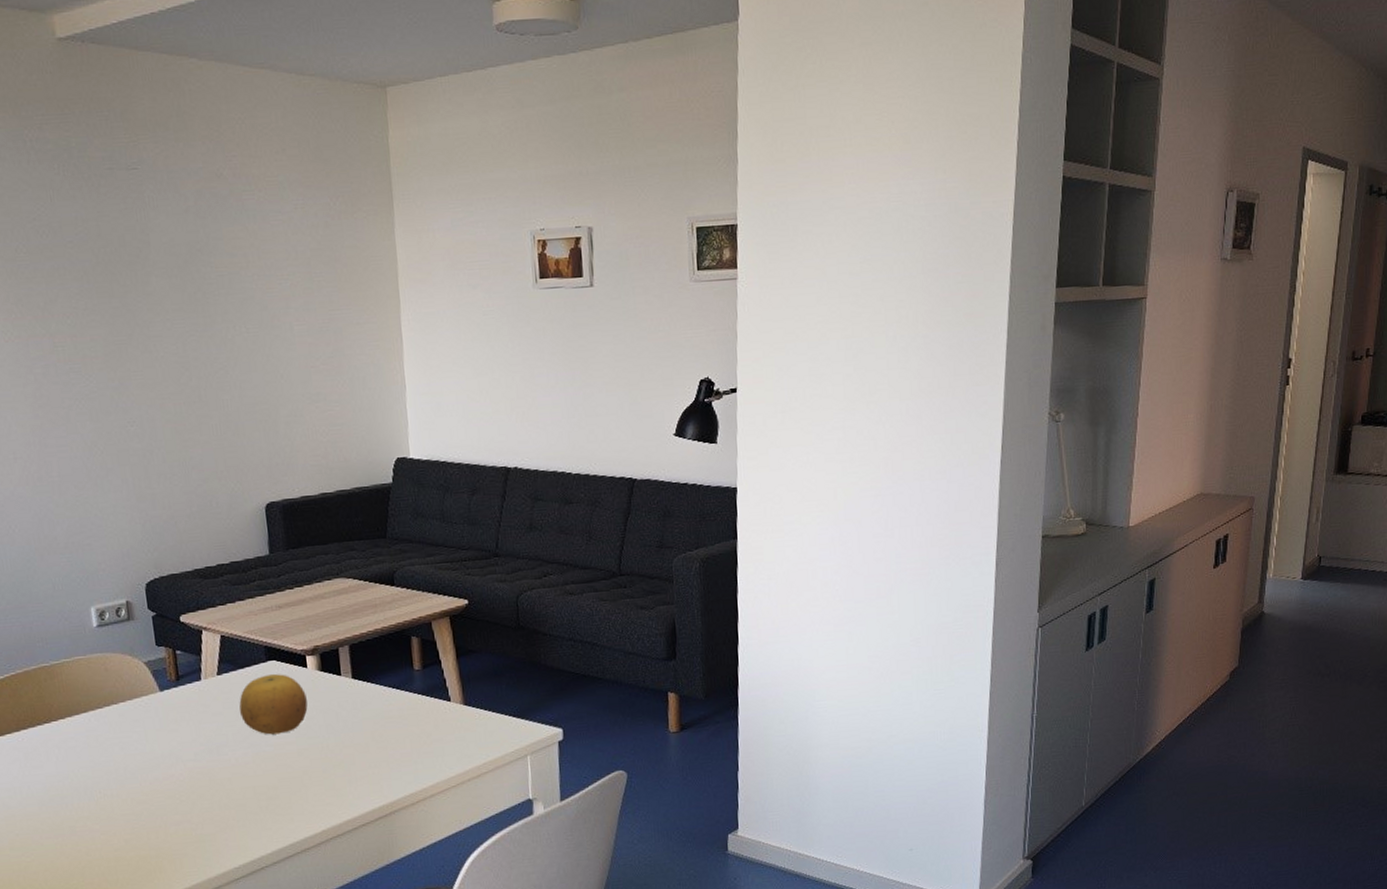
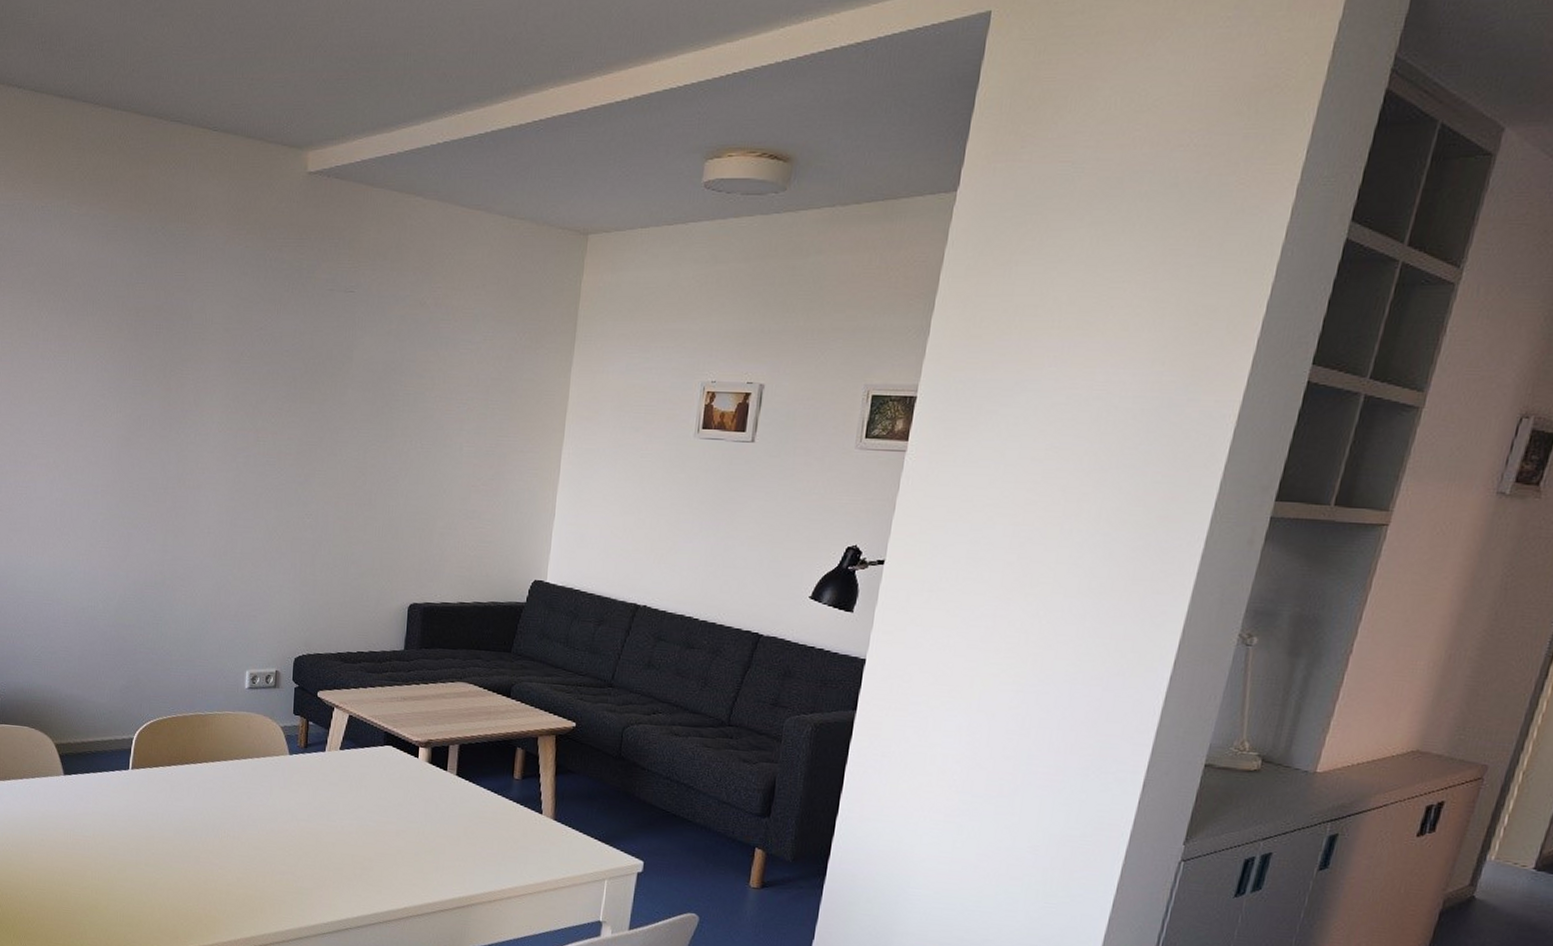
fruit: present [239,674,308,735] -> none [353,758,413,813]

